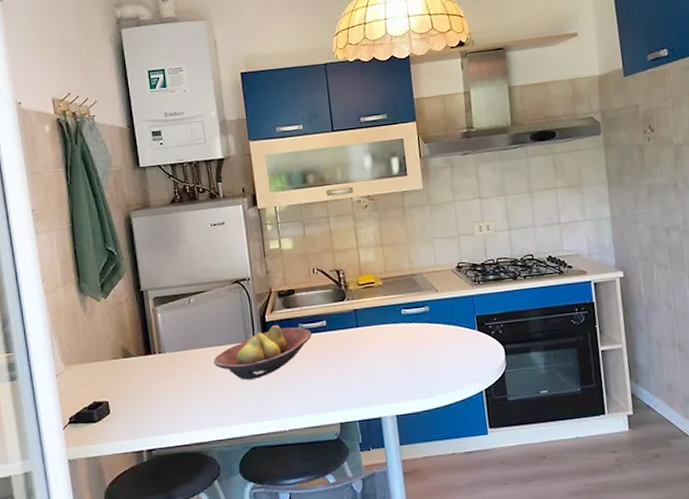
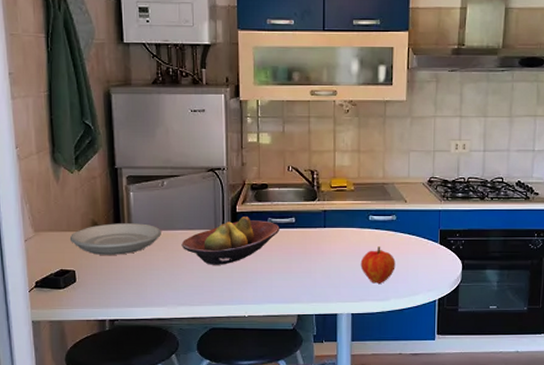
plate: none [100,344,192,383] -> present [69,223,161,255]
fruit: none [398,340,436,381] -> present [360,246,396,284]

